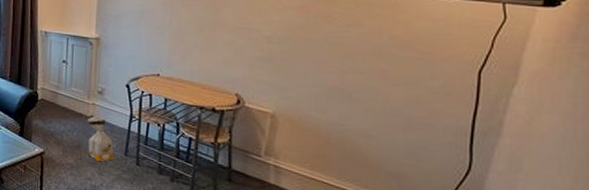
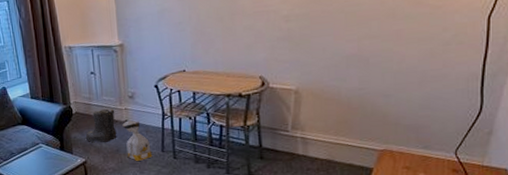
boots: none [46,100,82,136] -> present [84,108,117,144]

